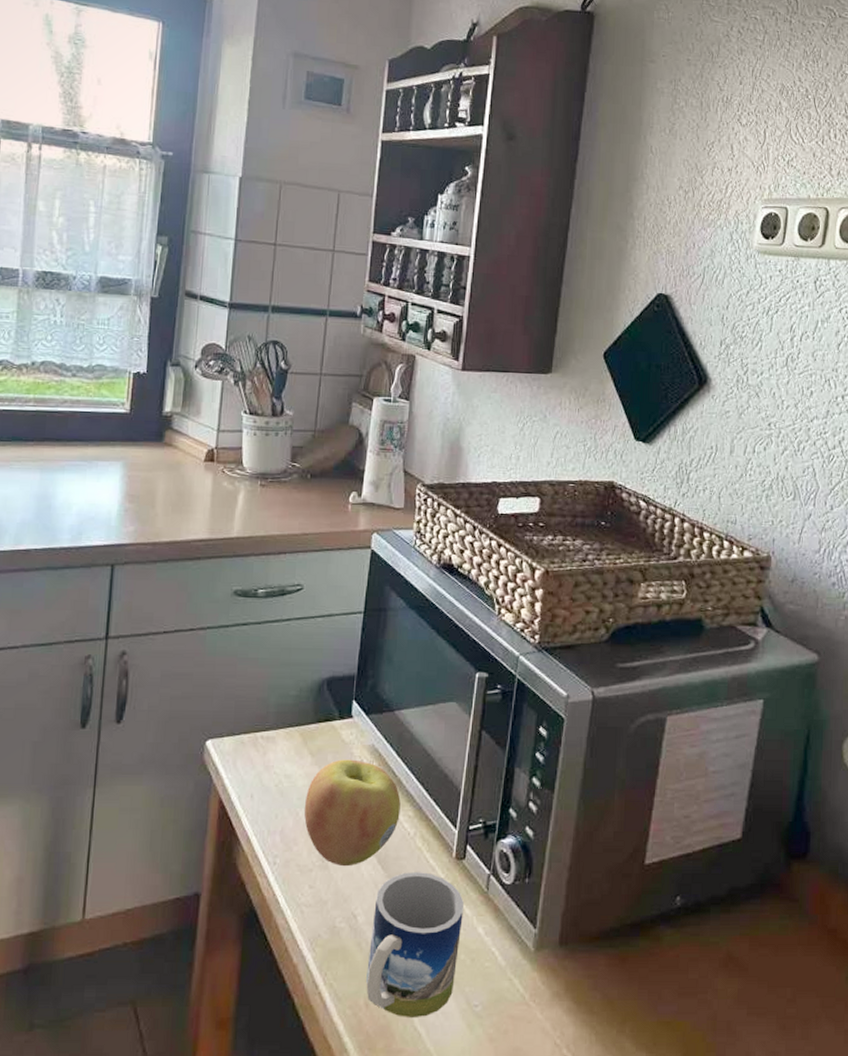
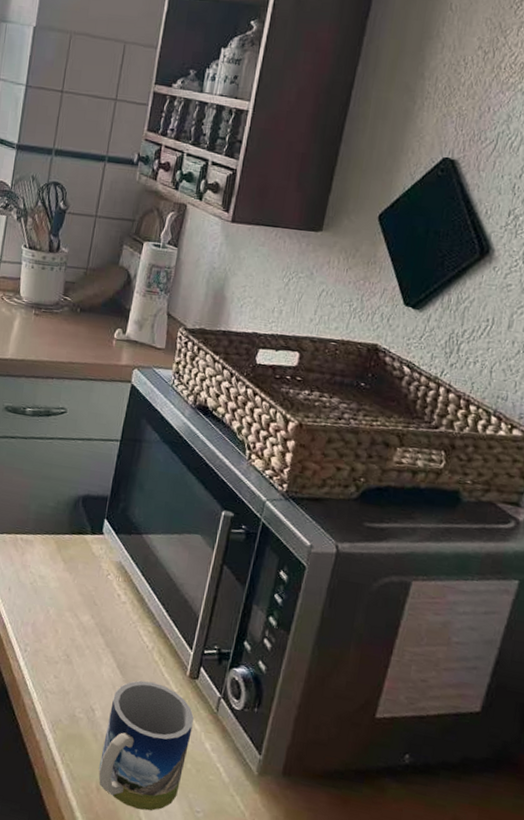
apple: present [304,759,401,867] -> none [54,569,142,666]

